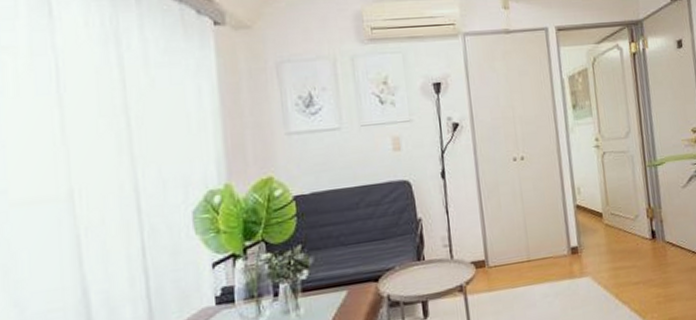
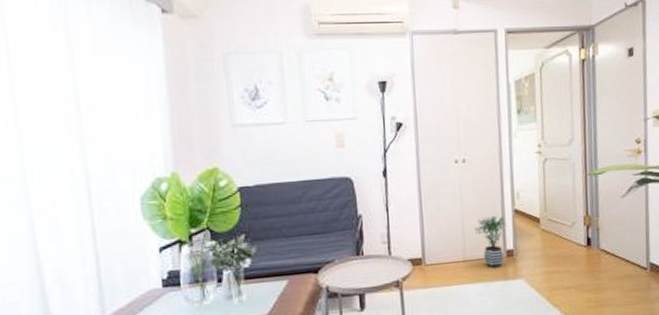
potted plant: none [536,212,569,267] -> present [474,215,506,269]

